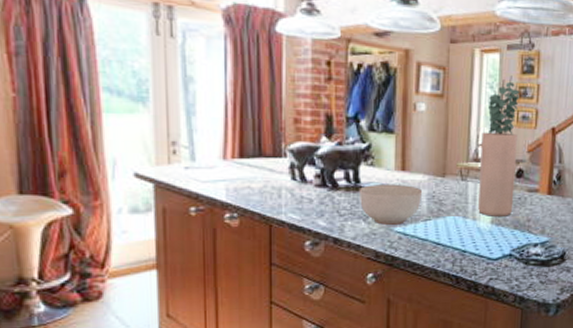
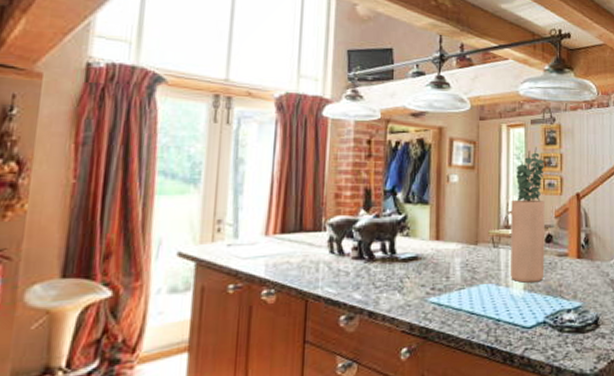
bowl: present [358,183,423,225] -> none [394,253,457,296]

